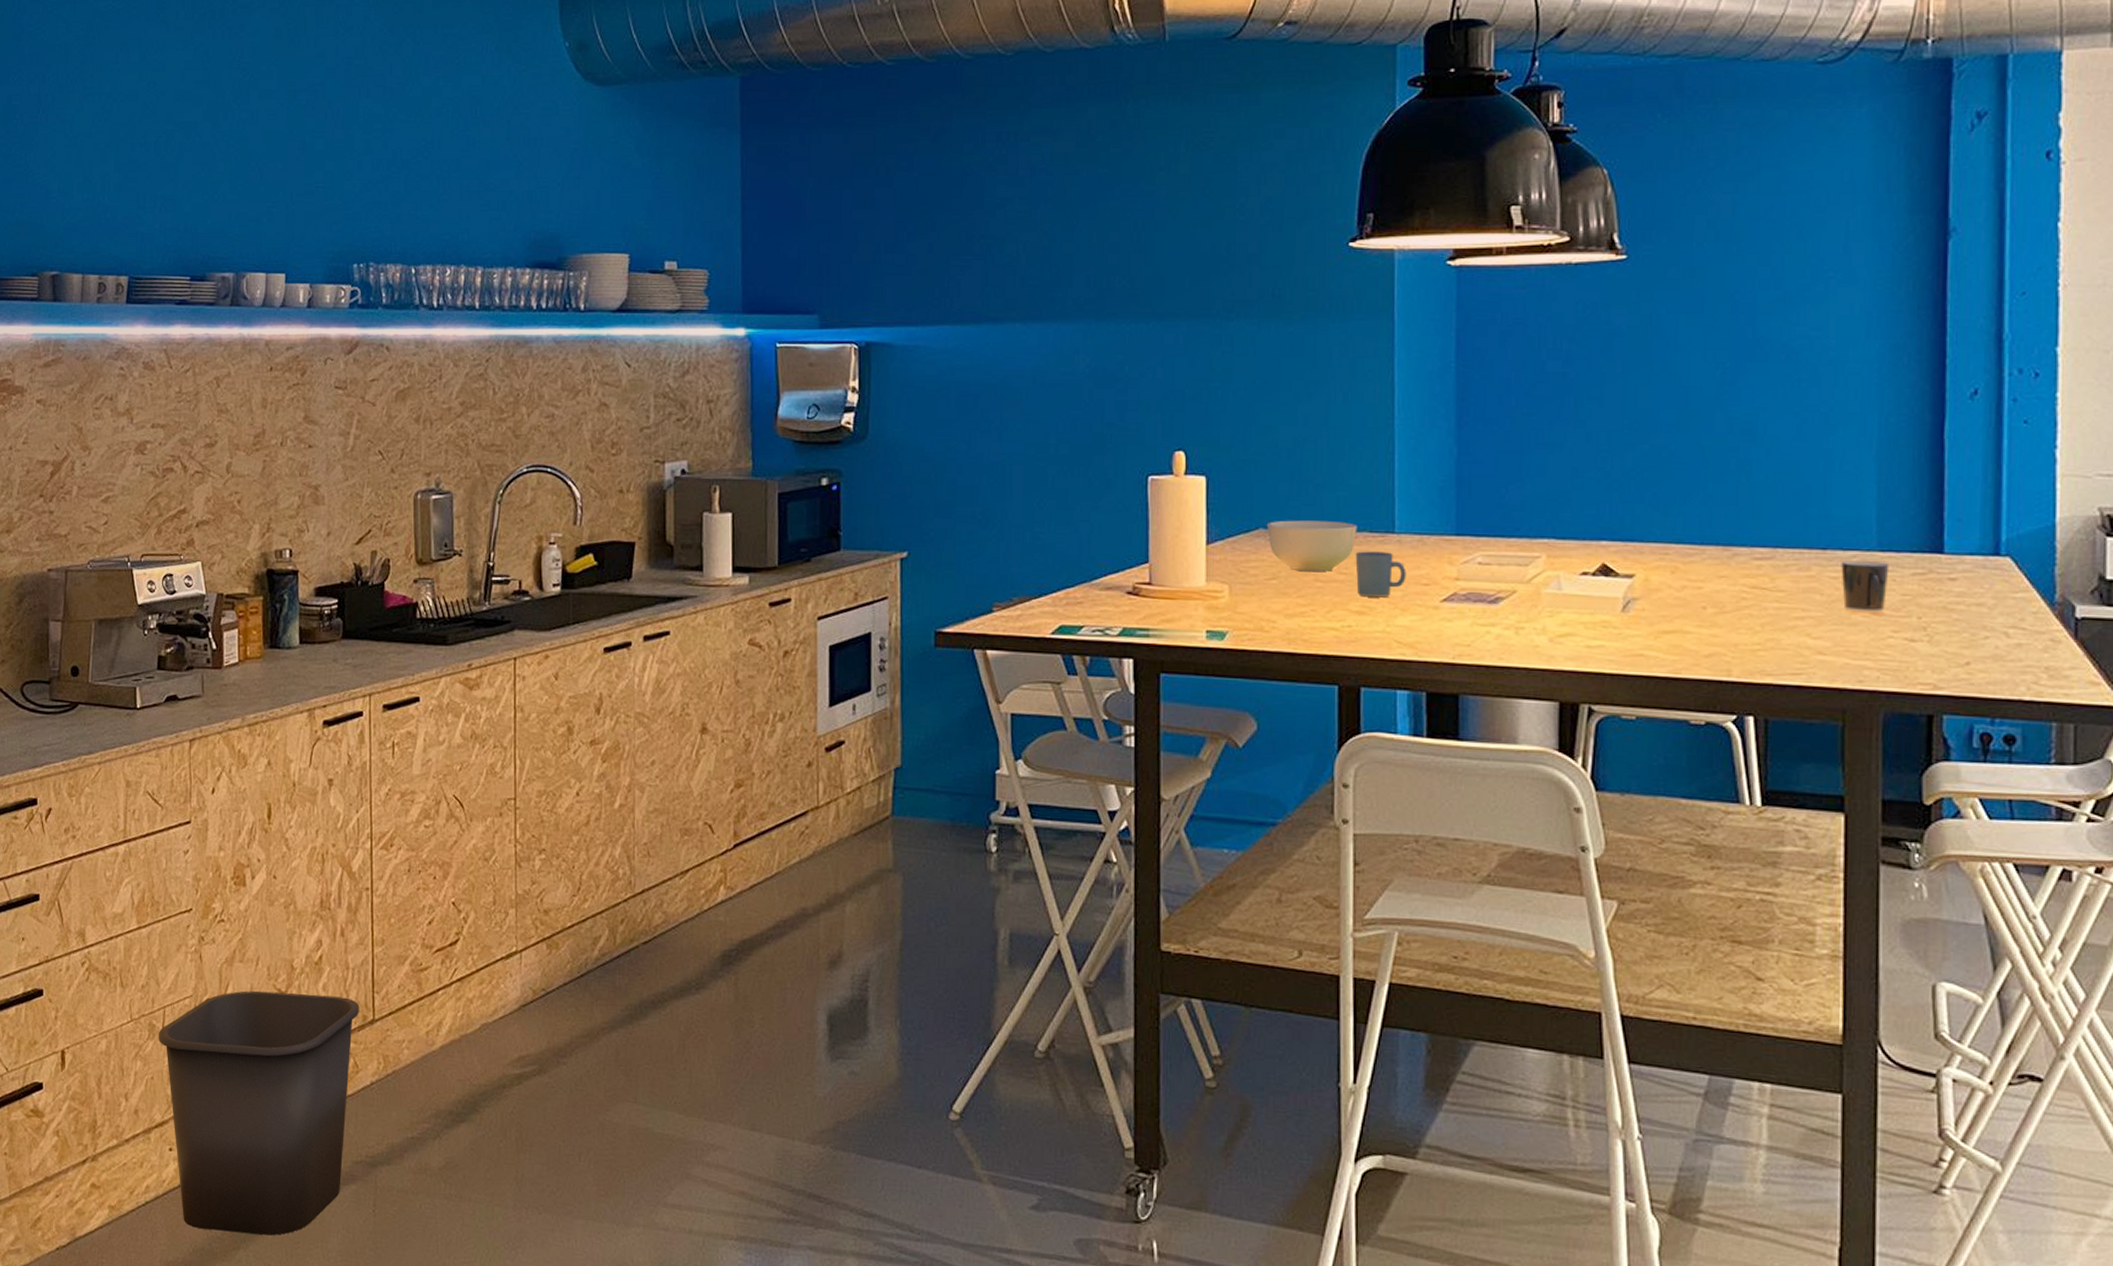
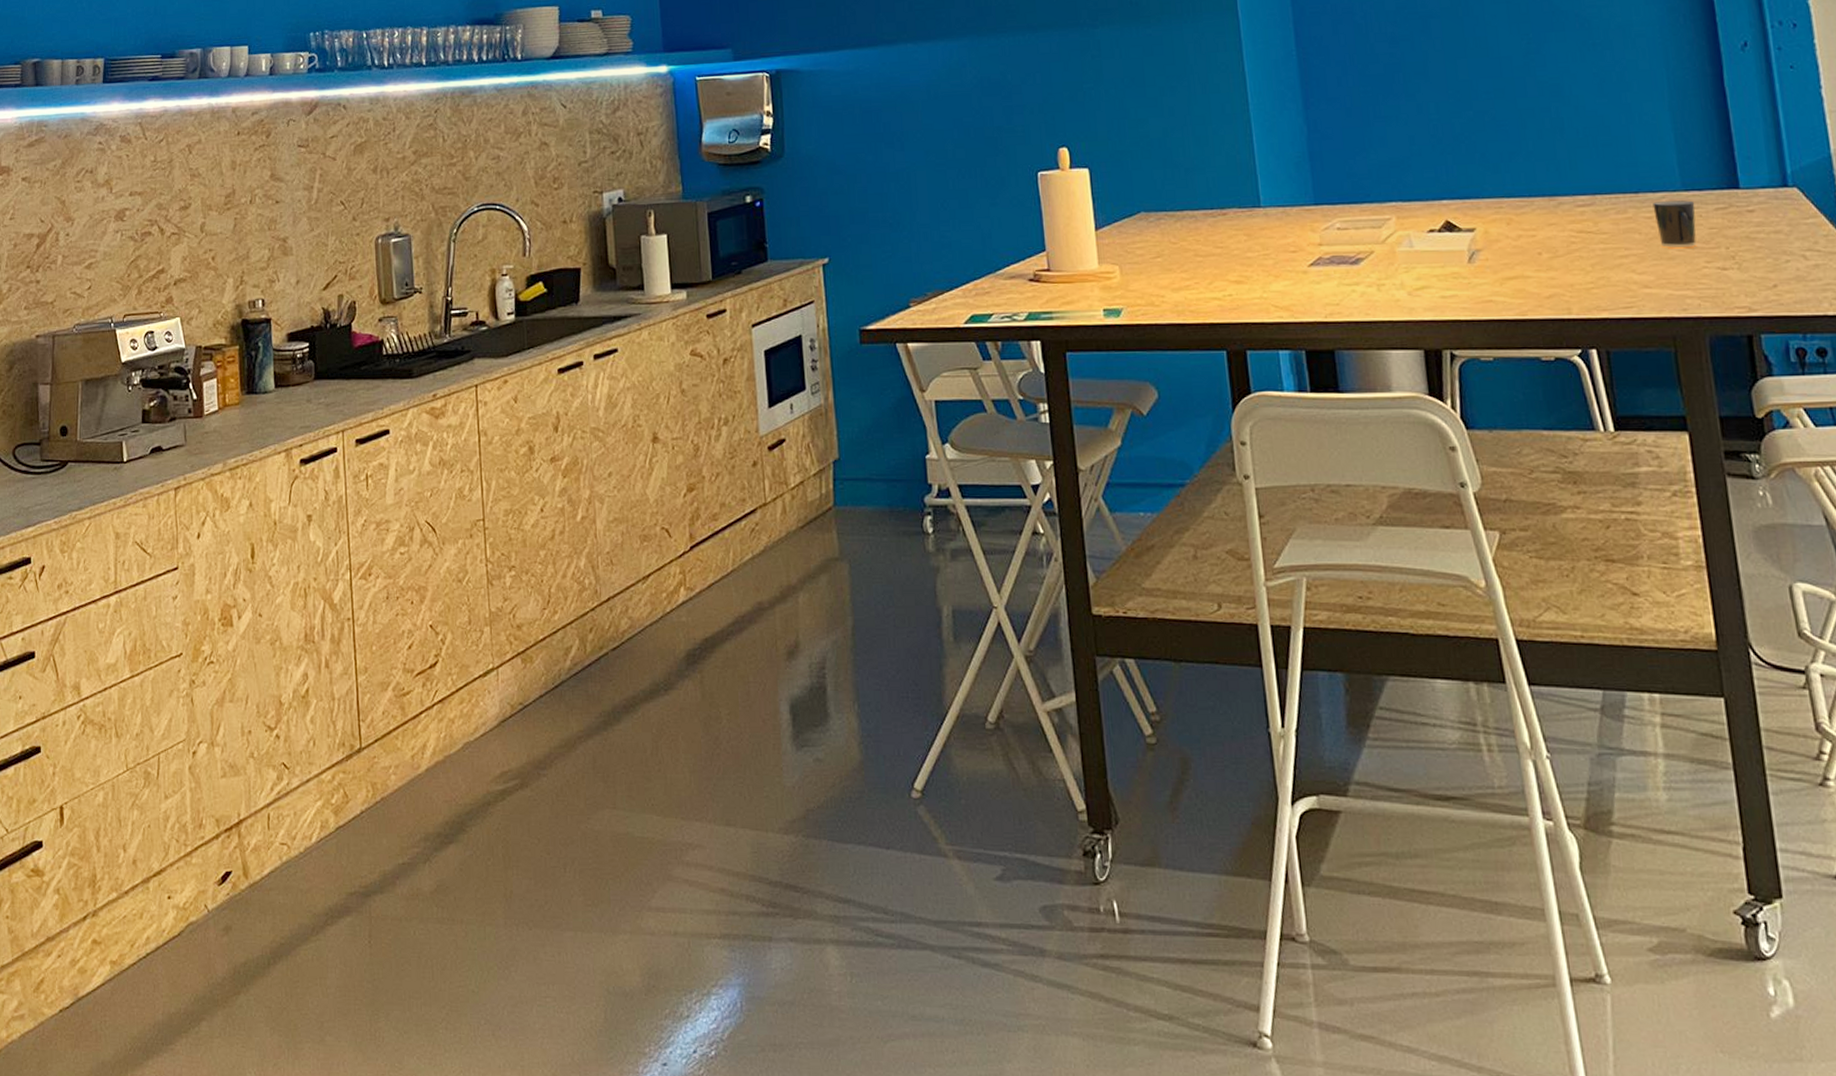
waste bin: present [159,990,359,1236] -> none [154,728,347,977]
bowl: present [1266,520,1357,572] -> none [1147,200,1228,249]
mug: present [1355,551,1406,598] -> none [1228,224,1276,267]

